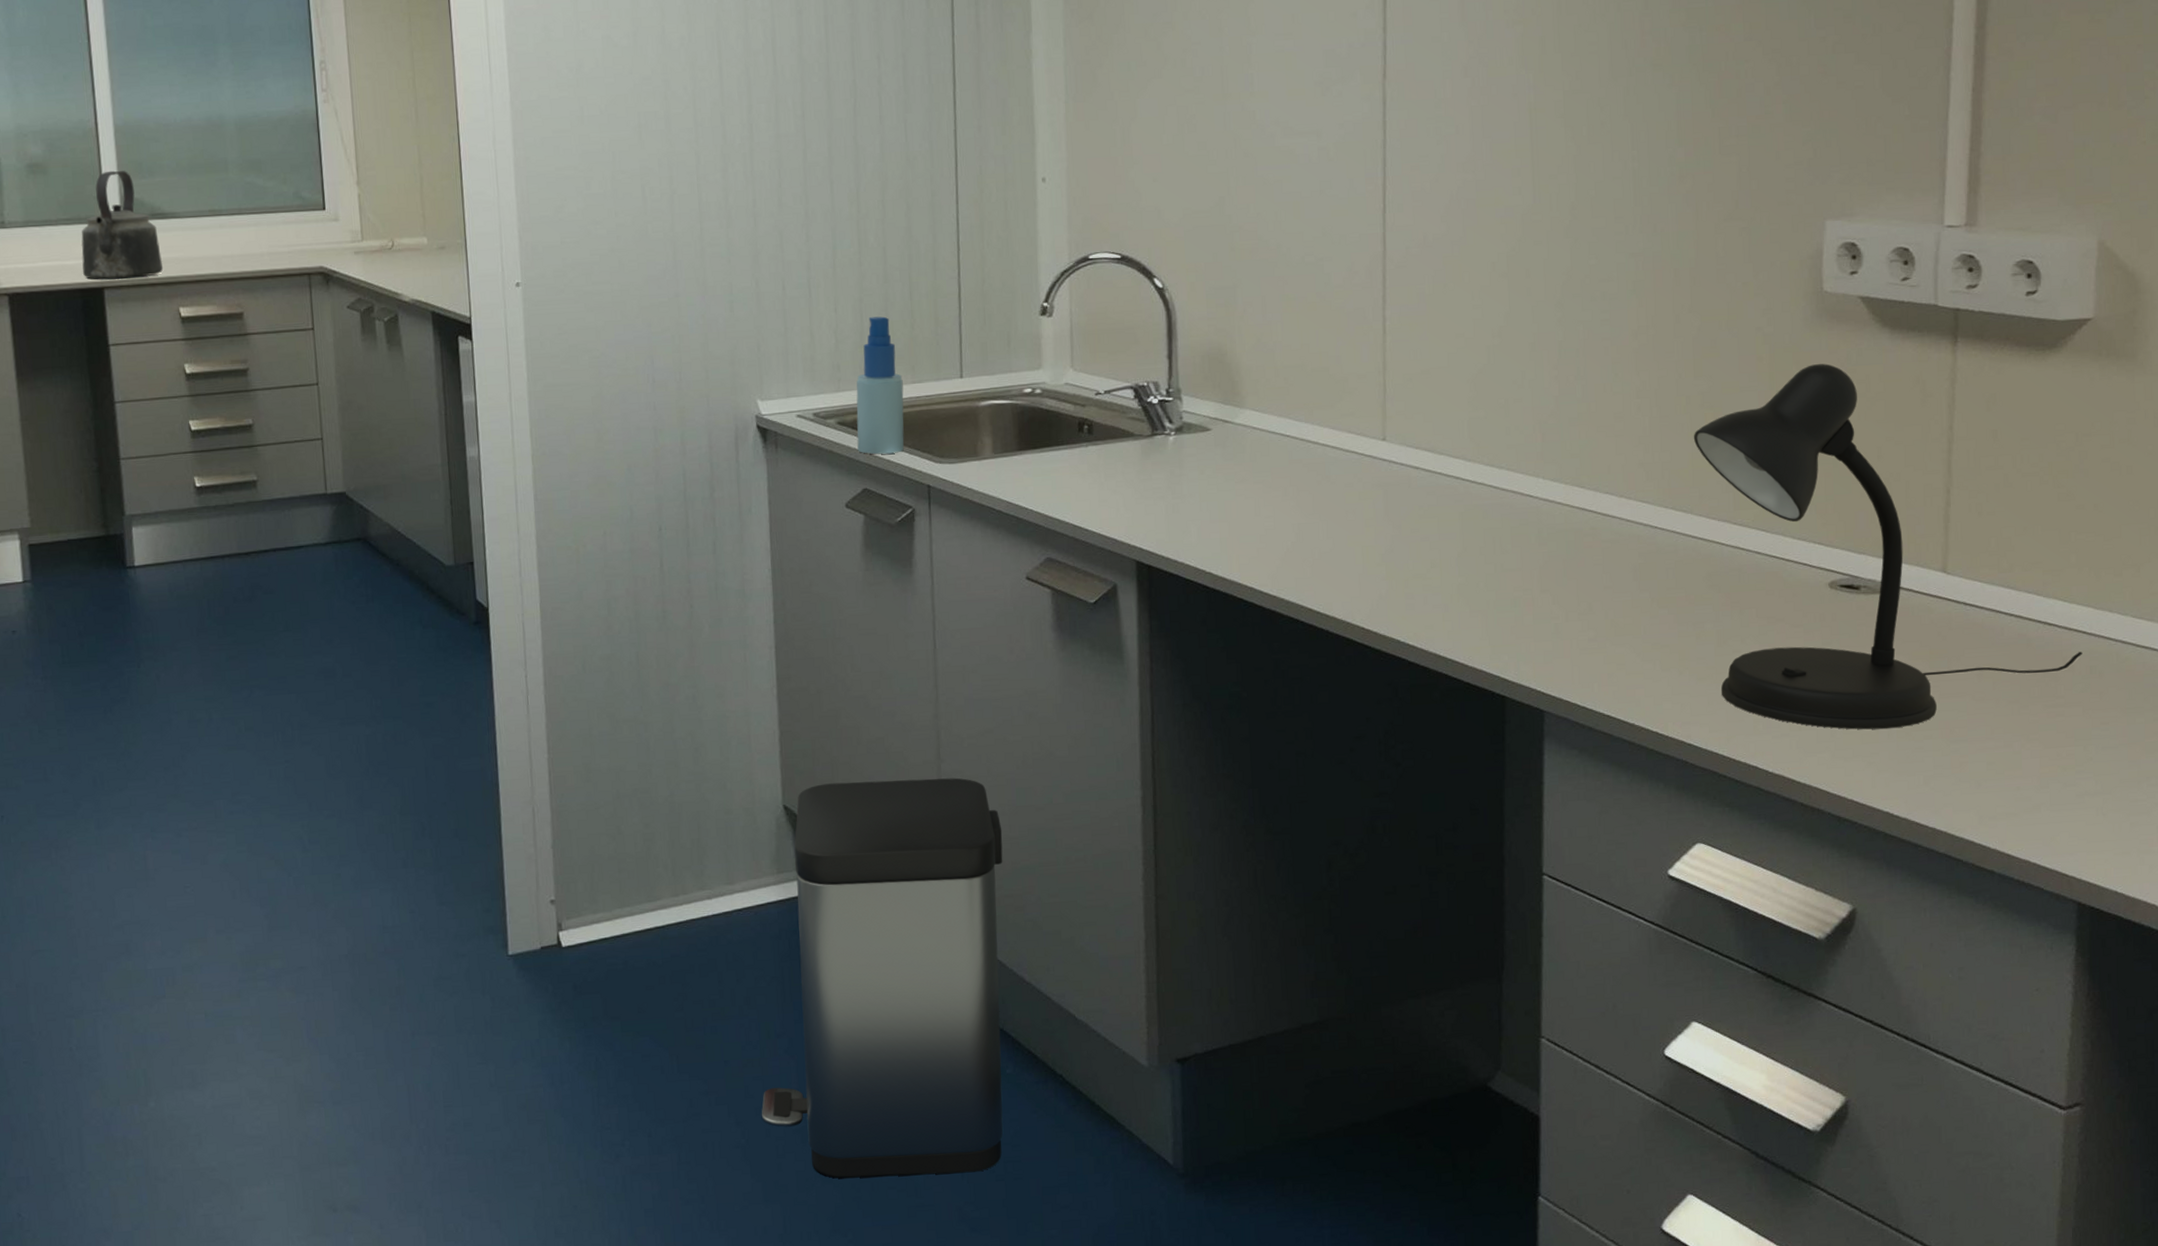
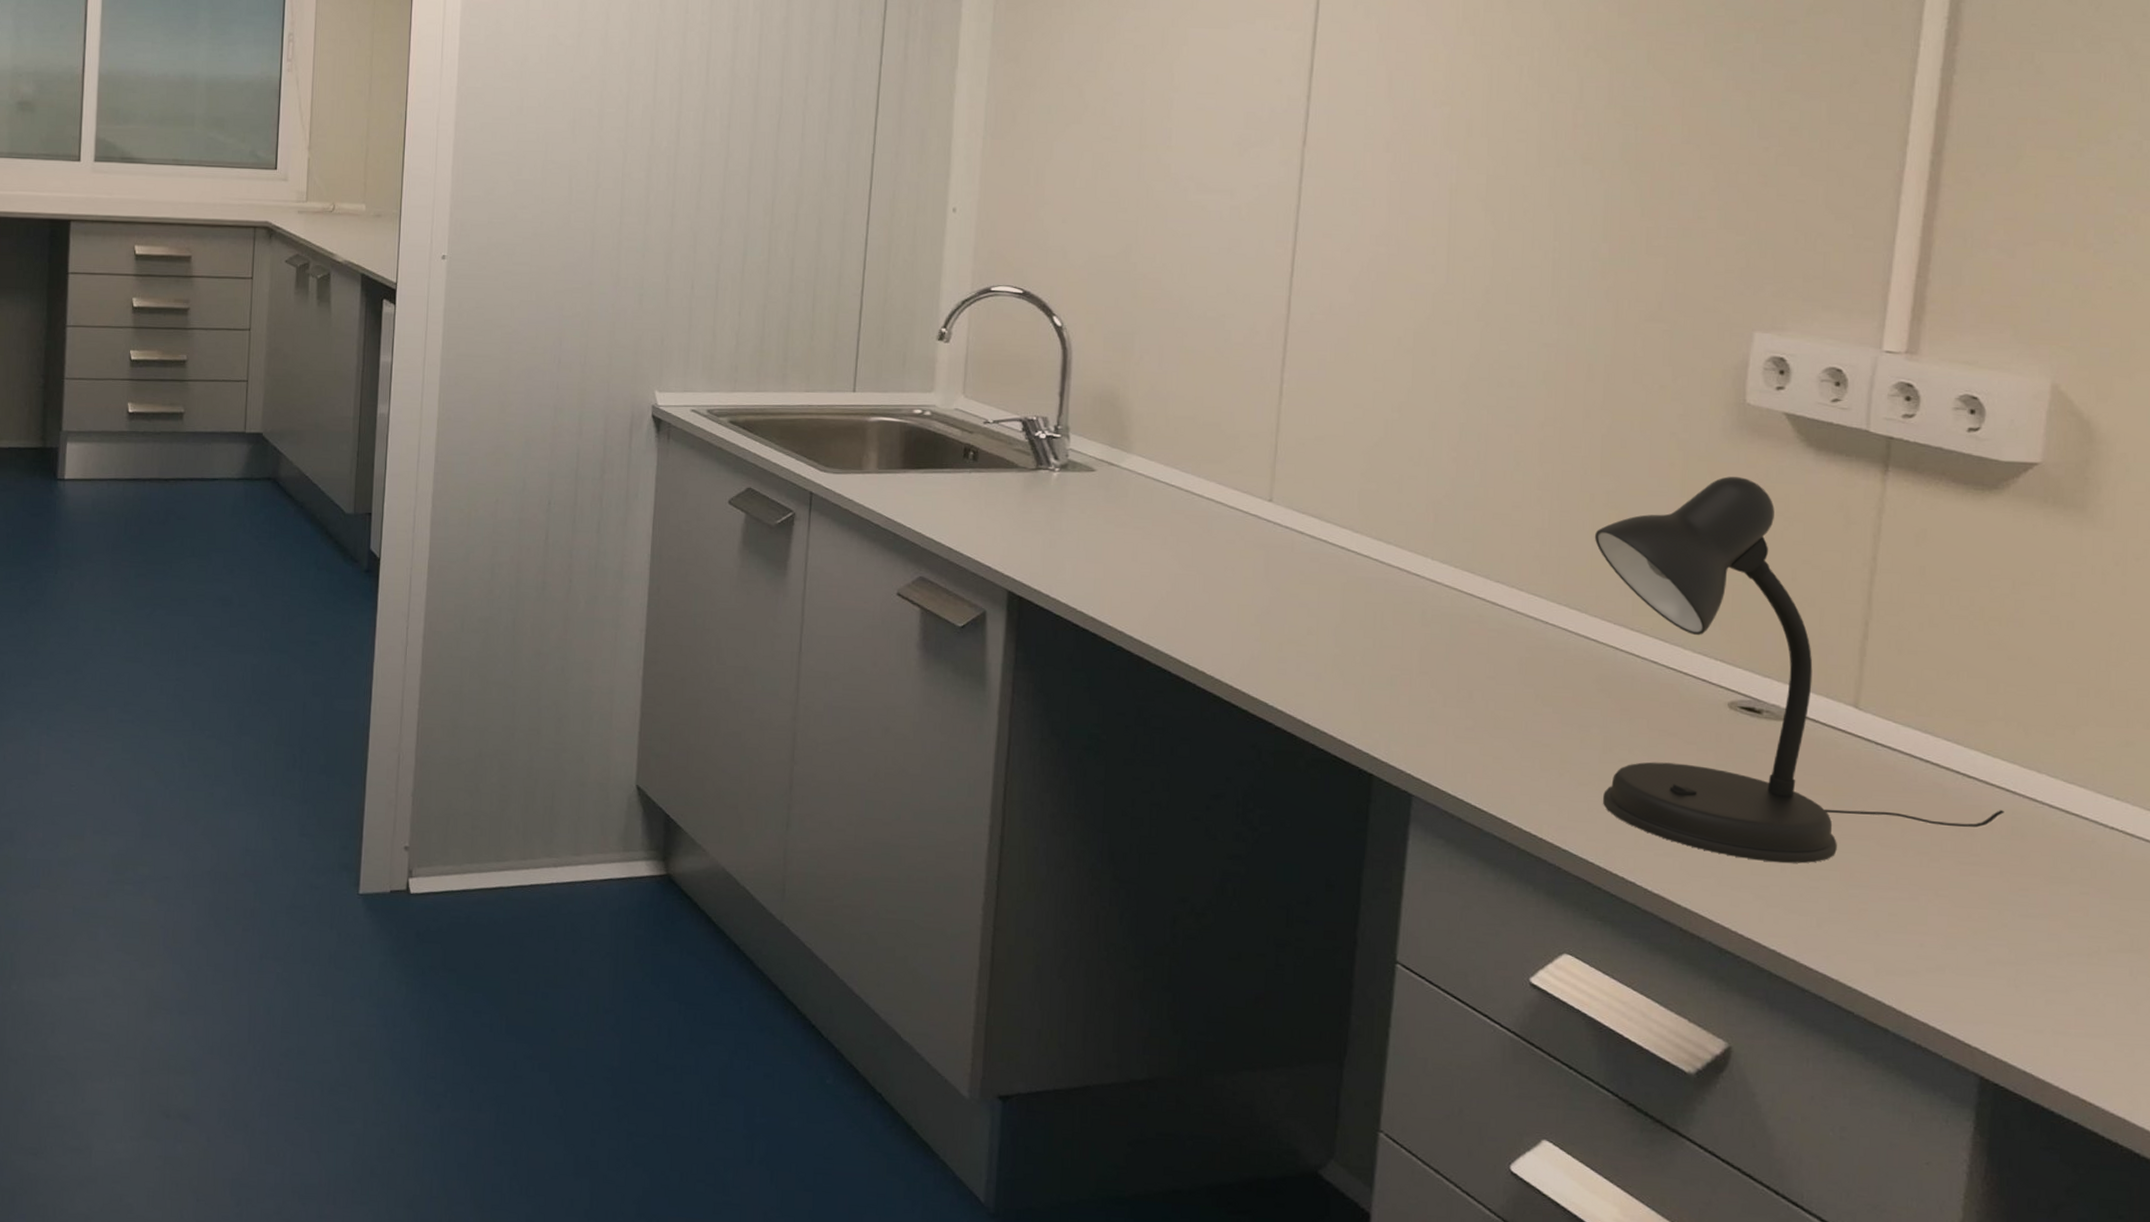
kettle: present [81,170,164,279] -> none [53,114,126,214]
pedal bin: present [761,777,1004,1179] -> none [581,769,848,1179]
spray bottle: present [856,316,905,455] -> none [746,324,797,457]

